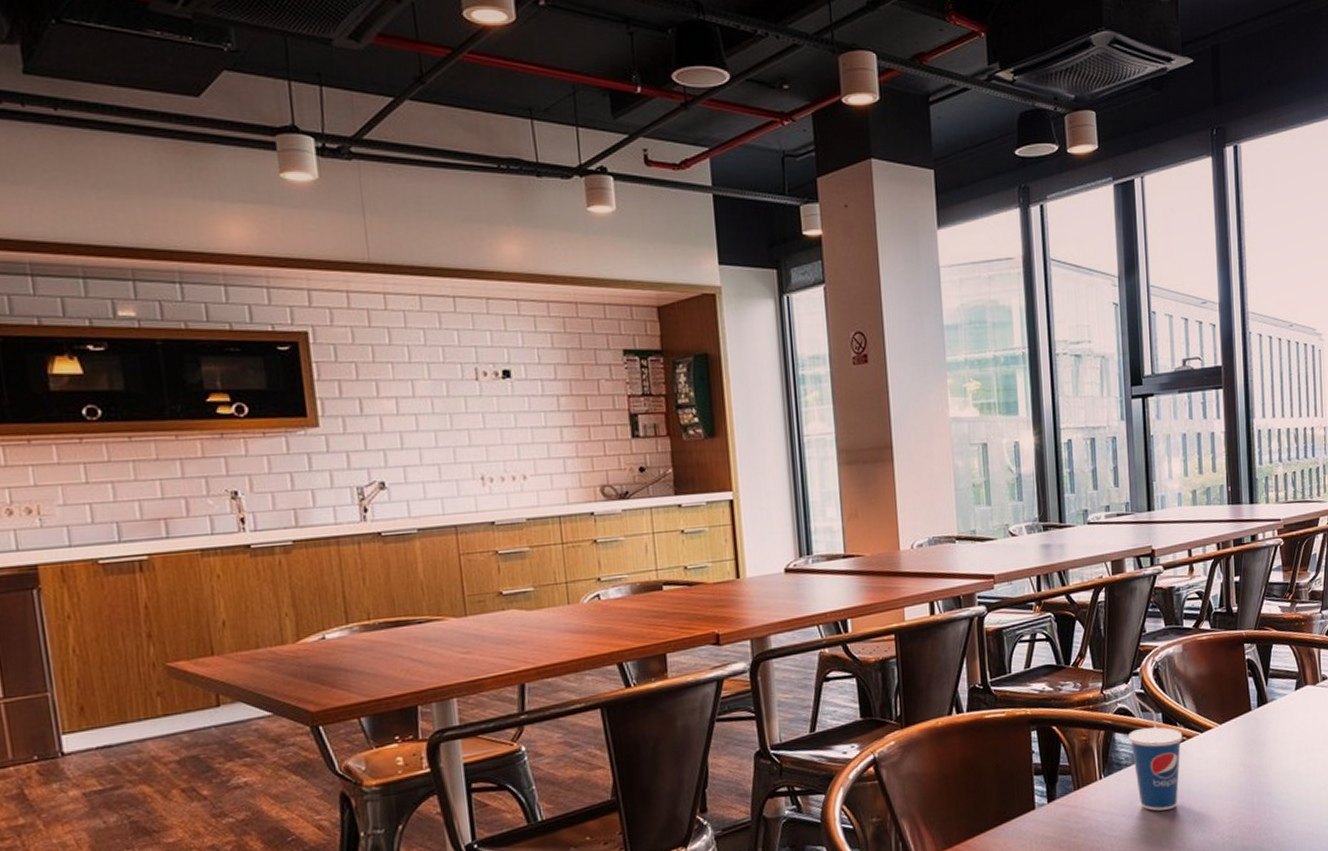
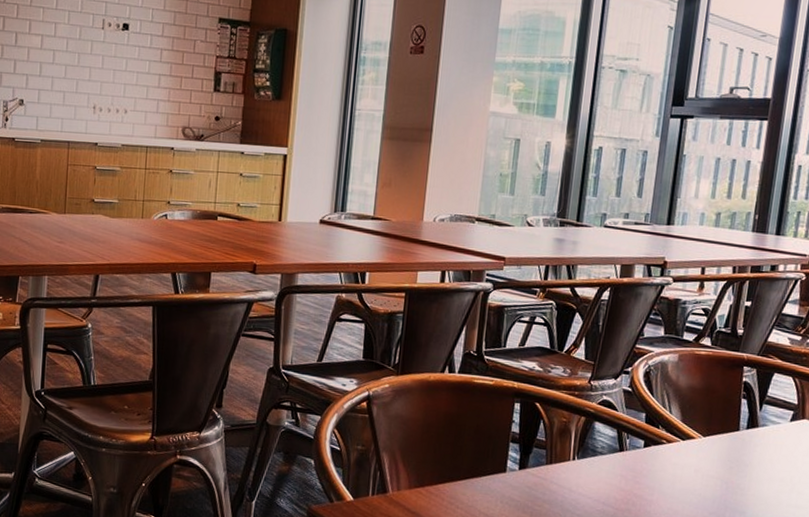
cup: present [1127,697,1183,811] -> none [607,393,663,503]

